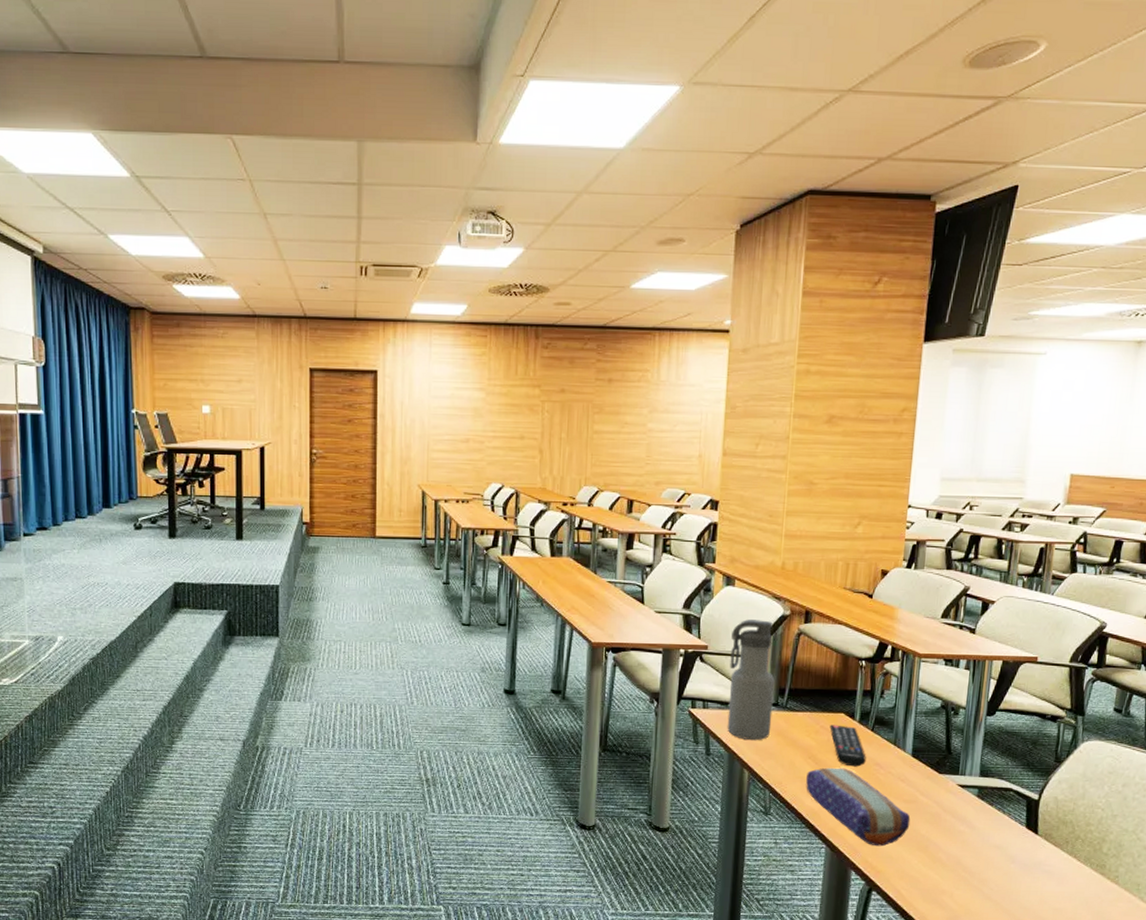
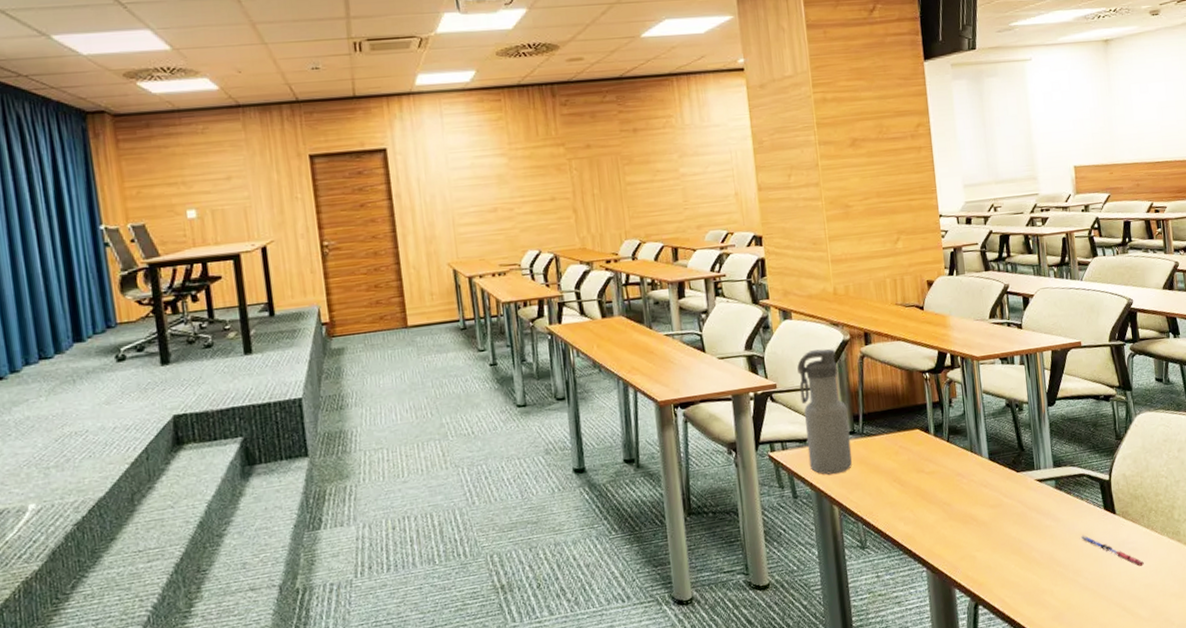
pencil case: present [806,767,911,847] -> none [895,484,1001,559]
remote control: present [829,724,866,767] -> none [907,441,948,482]
pen: none [993,847,1058,891] -> present [1080,535,1144,567]

